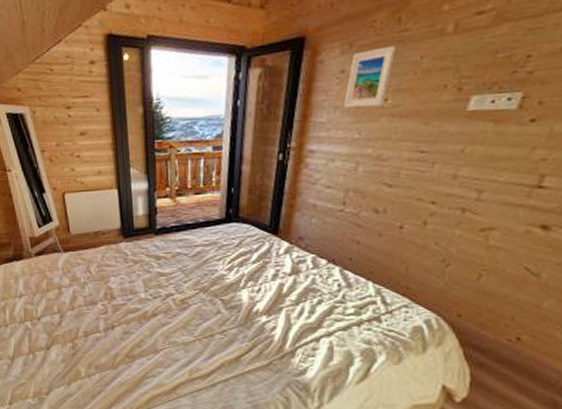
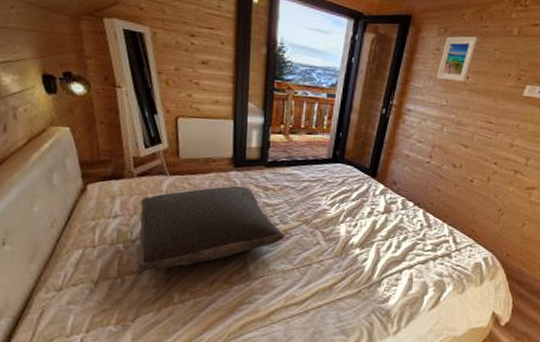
pillow: none [41,256,182,347] -> present [137,185,285,271]

